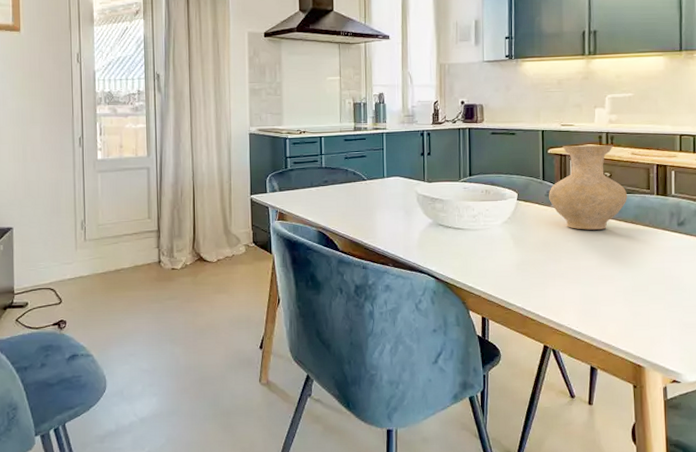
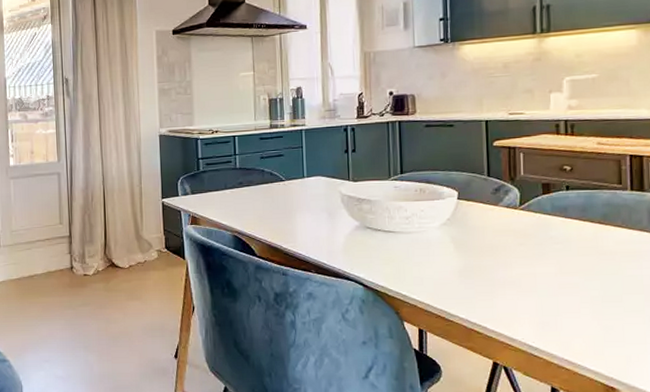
vase: present [549,145,627,230] -> none [495,134,593,232]

